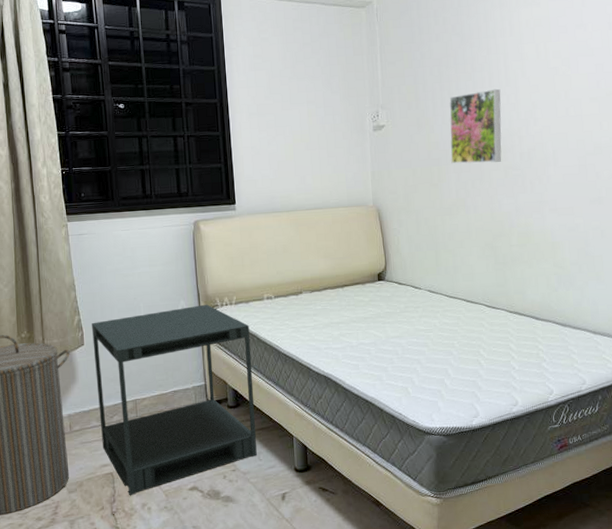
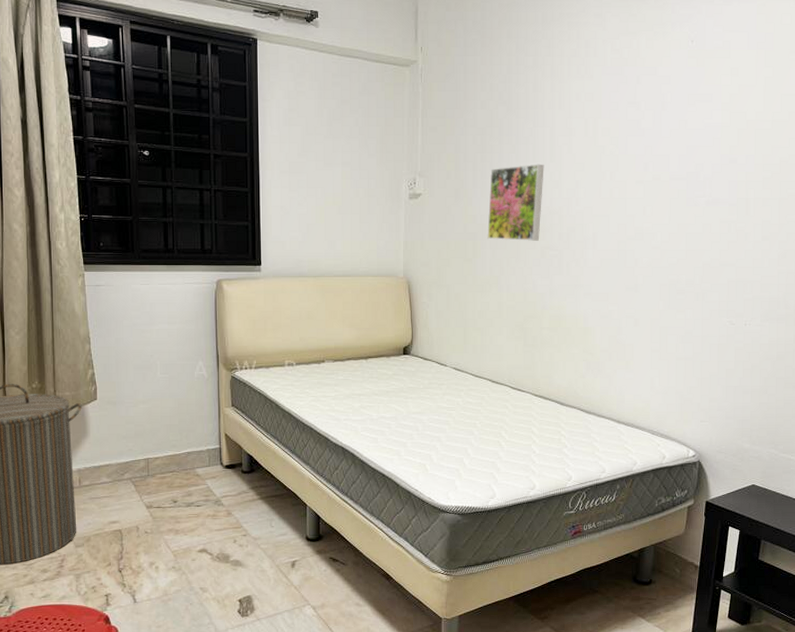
side table: present [92,304,257,496] -> none [106,366,269,554]

